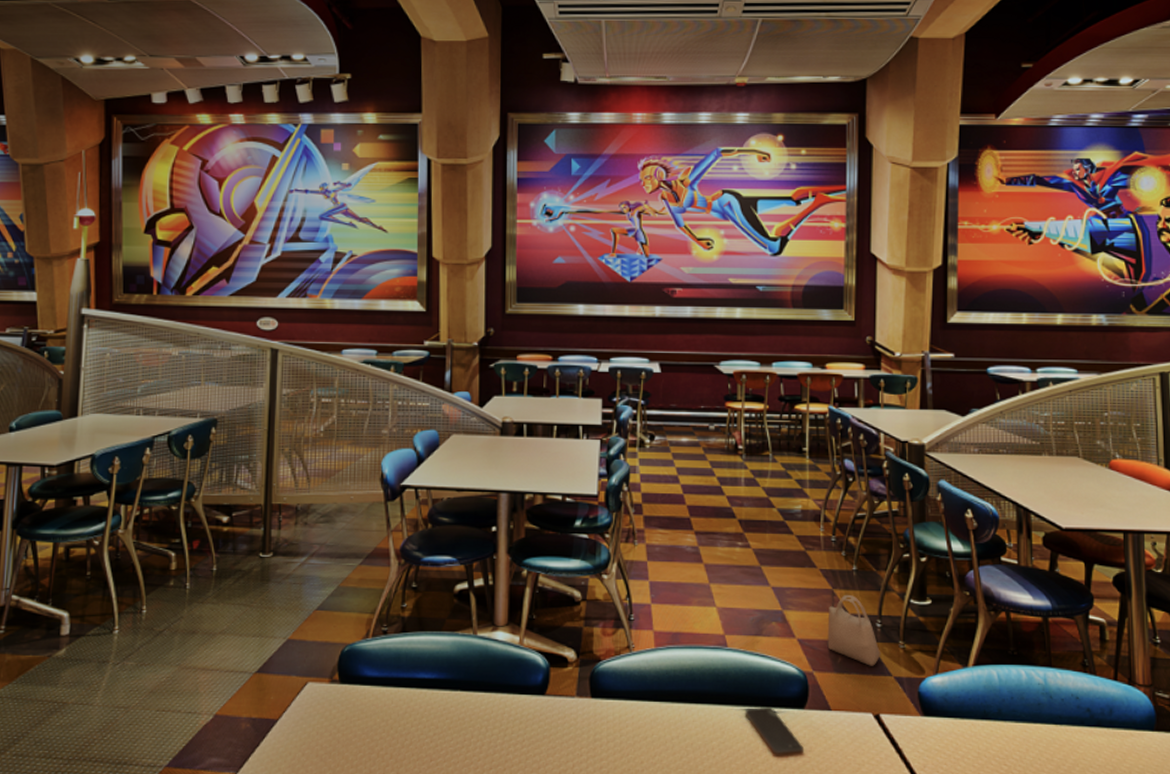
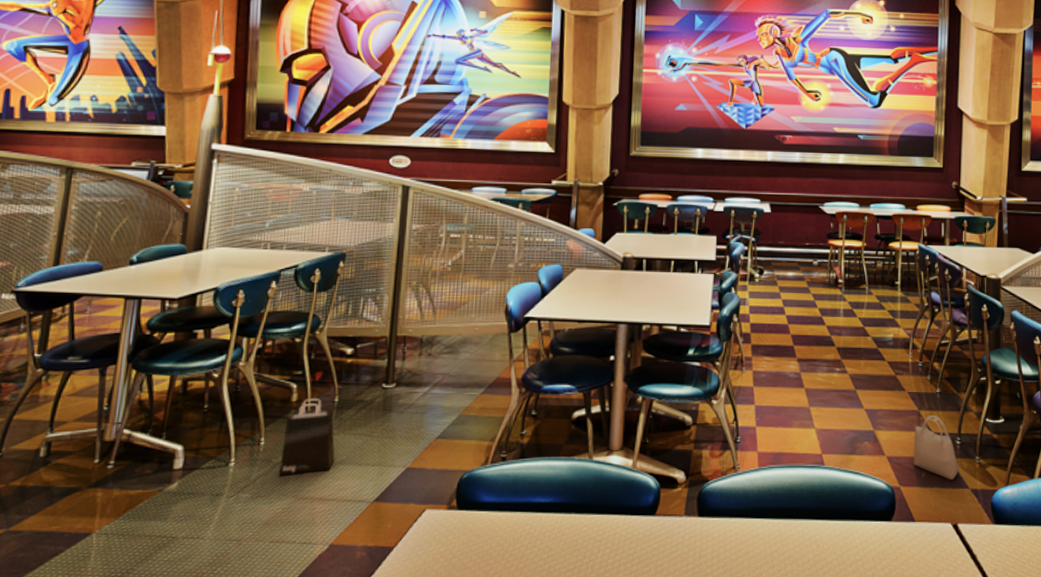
shopping bag: none [162,566,216,645] -> present [279,397,335,477]
smartphone: present [744,706,805,756] -> none [838,520,891,566]

